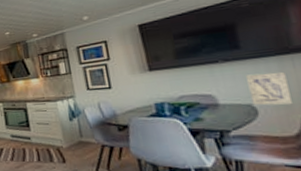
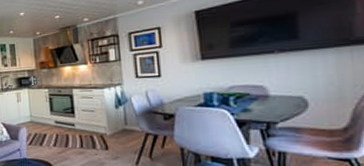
wall art: present [246,72,292,105] -> none [301,64,344,98]

